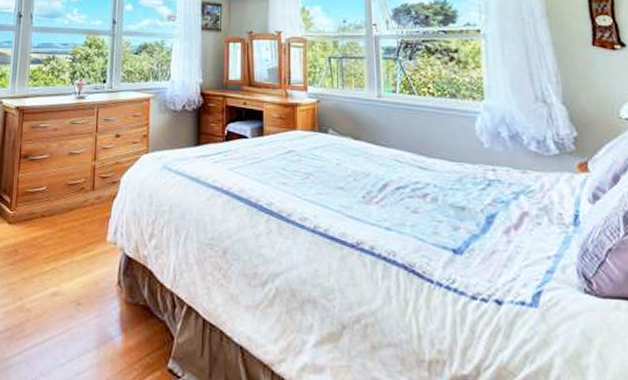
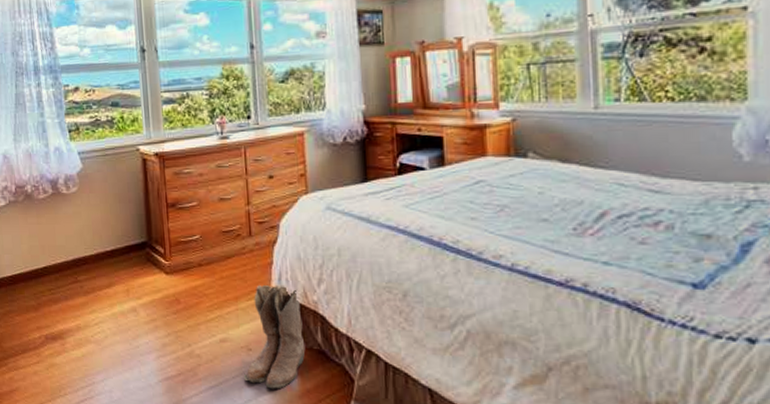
boots: none [70,237,133,347] -> present [244,284,306,389]

